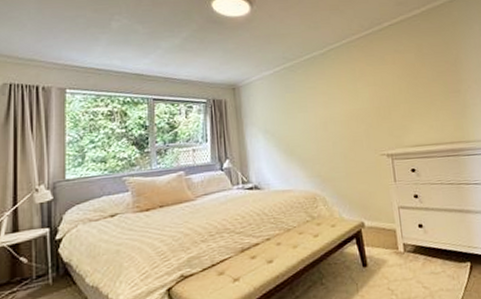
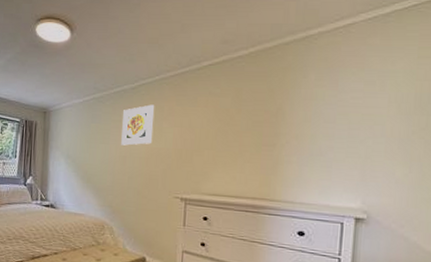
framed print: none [317,67,350,112] -> present [121,104,155,146]

